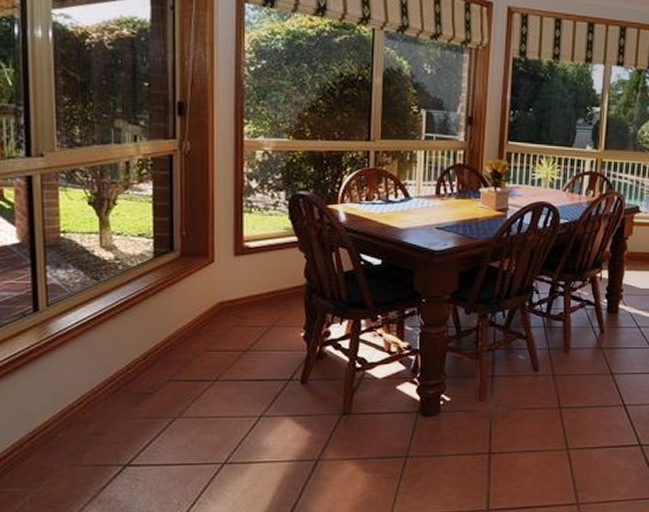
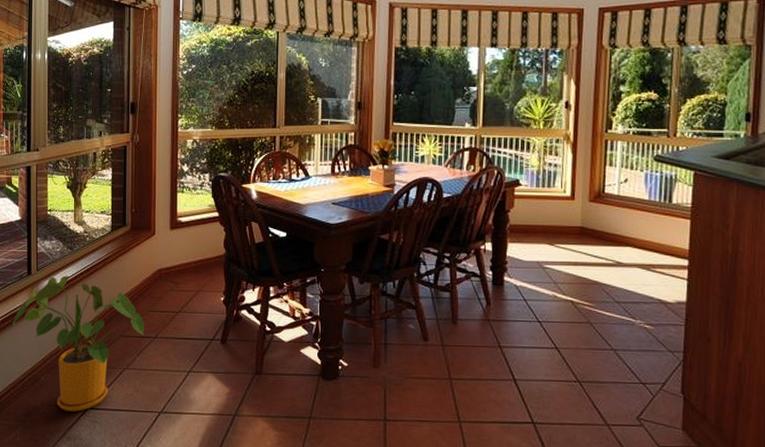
house plant: none [12,311,201,471] -> present [12,275,144,412]

